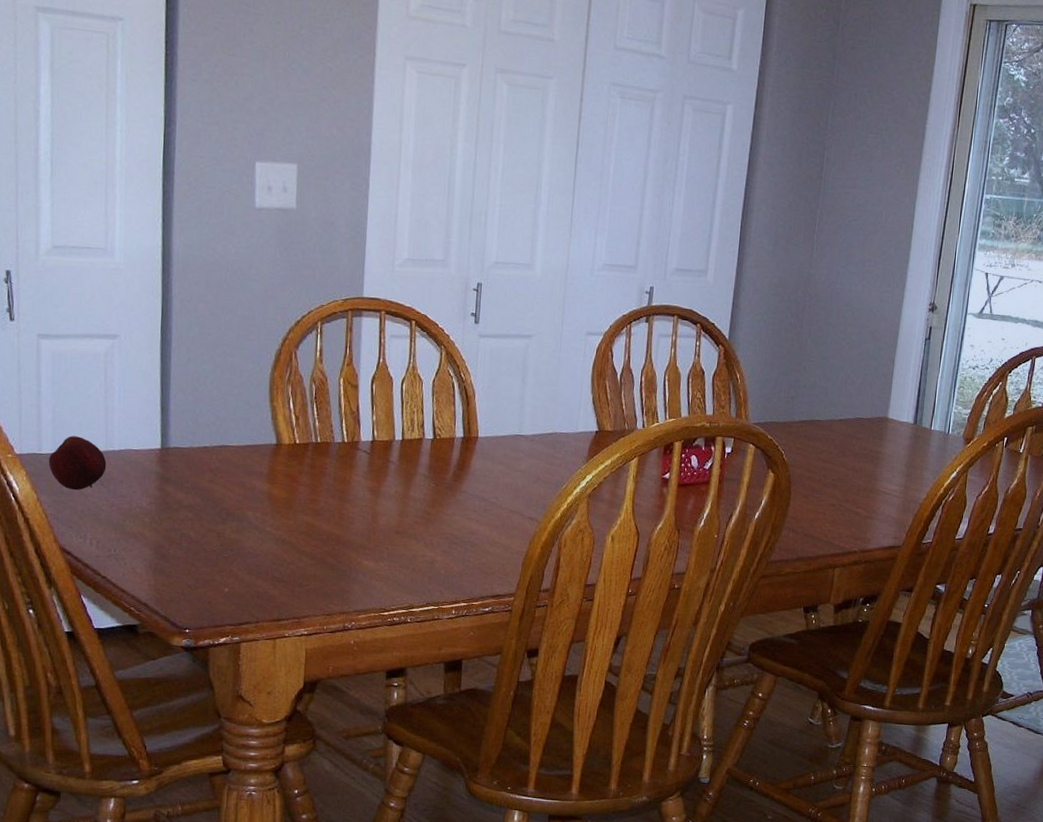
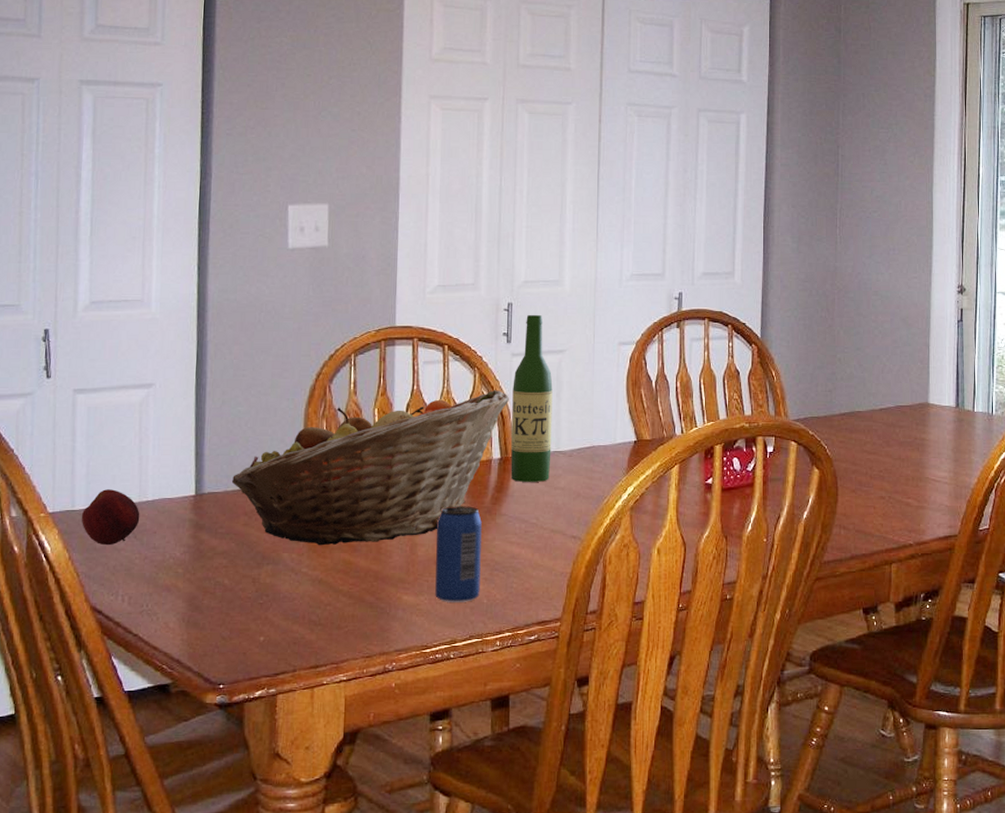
fruit basket: none [197,369,475,508] -> present [231,390,510,546]
beverage can: none [395,479,443,572] -> present [435,506,482,602]
wine bottle: none [472,296,519,463] -> present [510,314,553,482]

